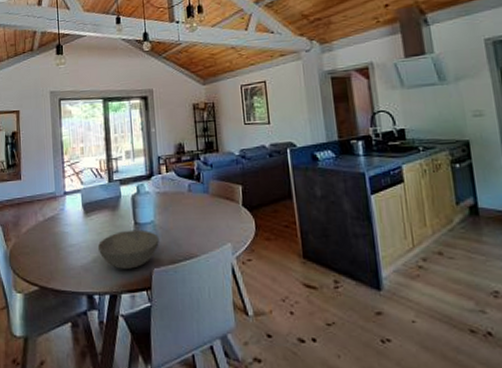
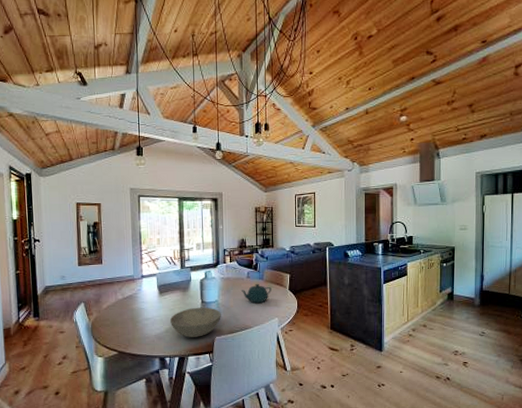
teapot: none [182,199,220,225] -> present [242,284,272,304]

